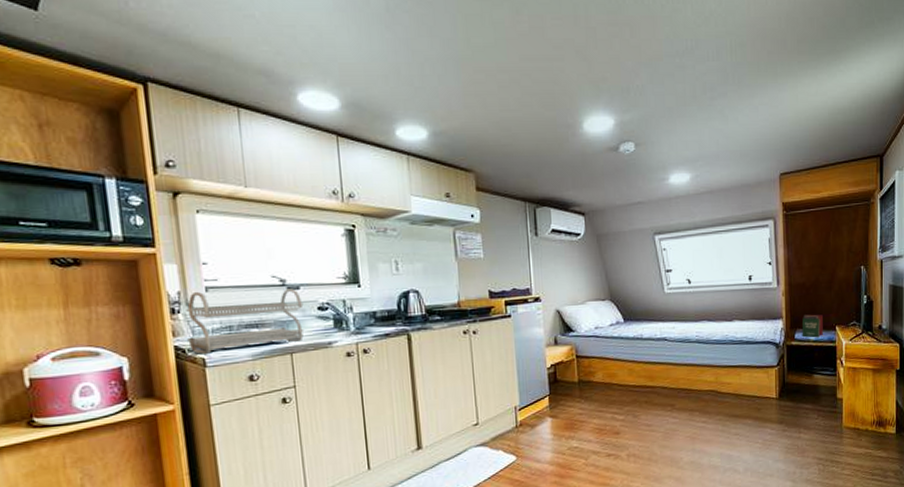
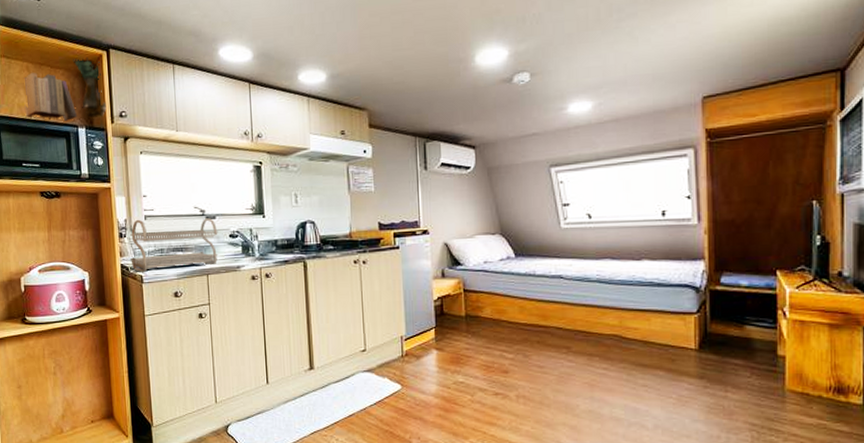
books: none [16,103,104,170] -> present [24,72,78,122]
vase: none [93,91,146,167] -> present [73,58,107,118]
books: present [801,314,823,338] -> none [729,256,759,283]

